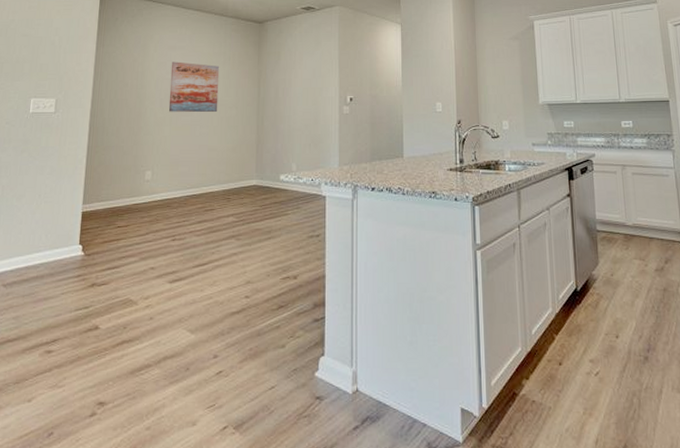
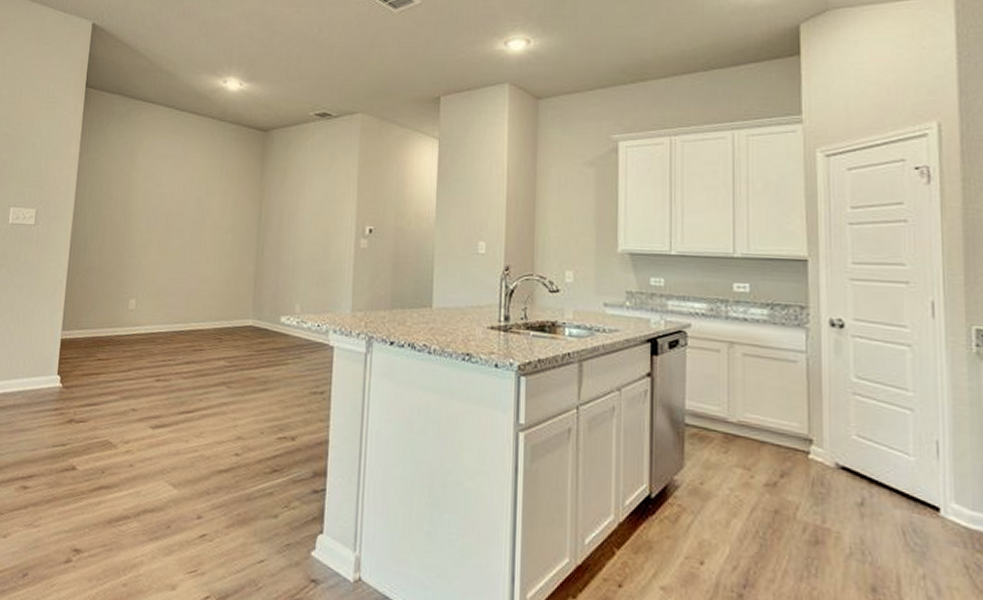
wall art: present [168,61,220,113] -> none [156,173,216,237]

